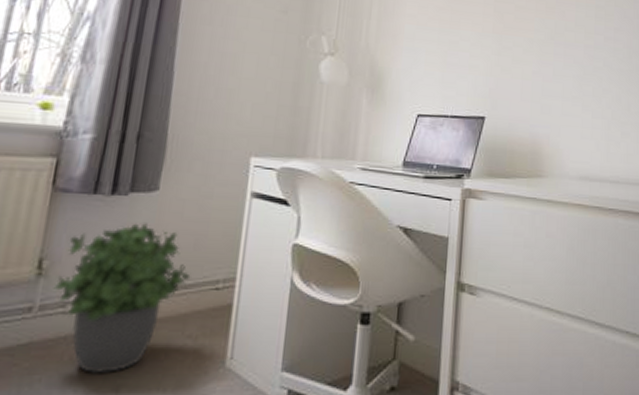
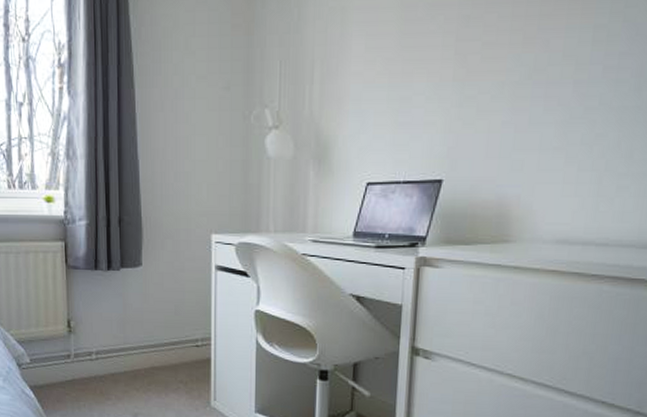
potted plant: present [53,223,191,375] -> none [81,293,176,405]

